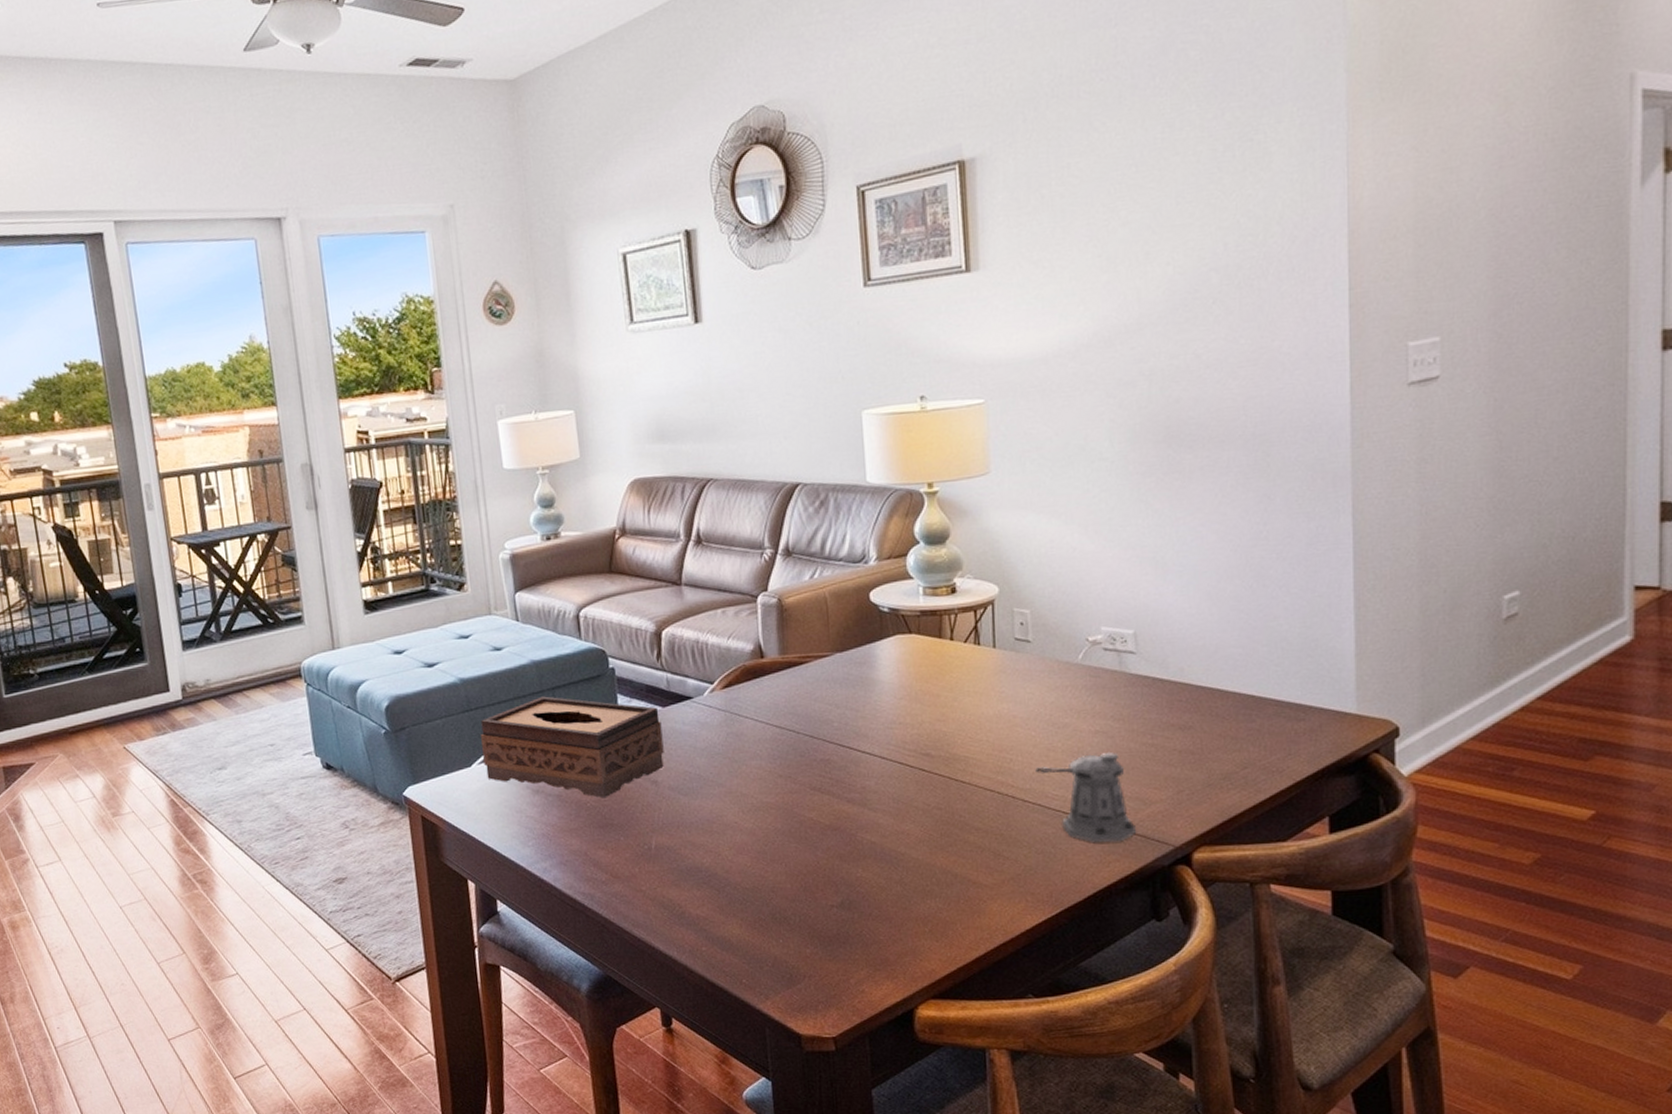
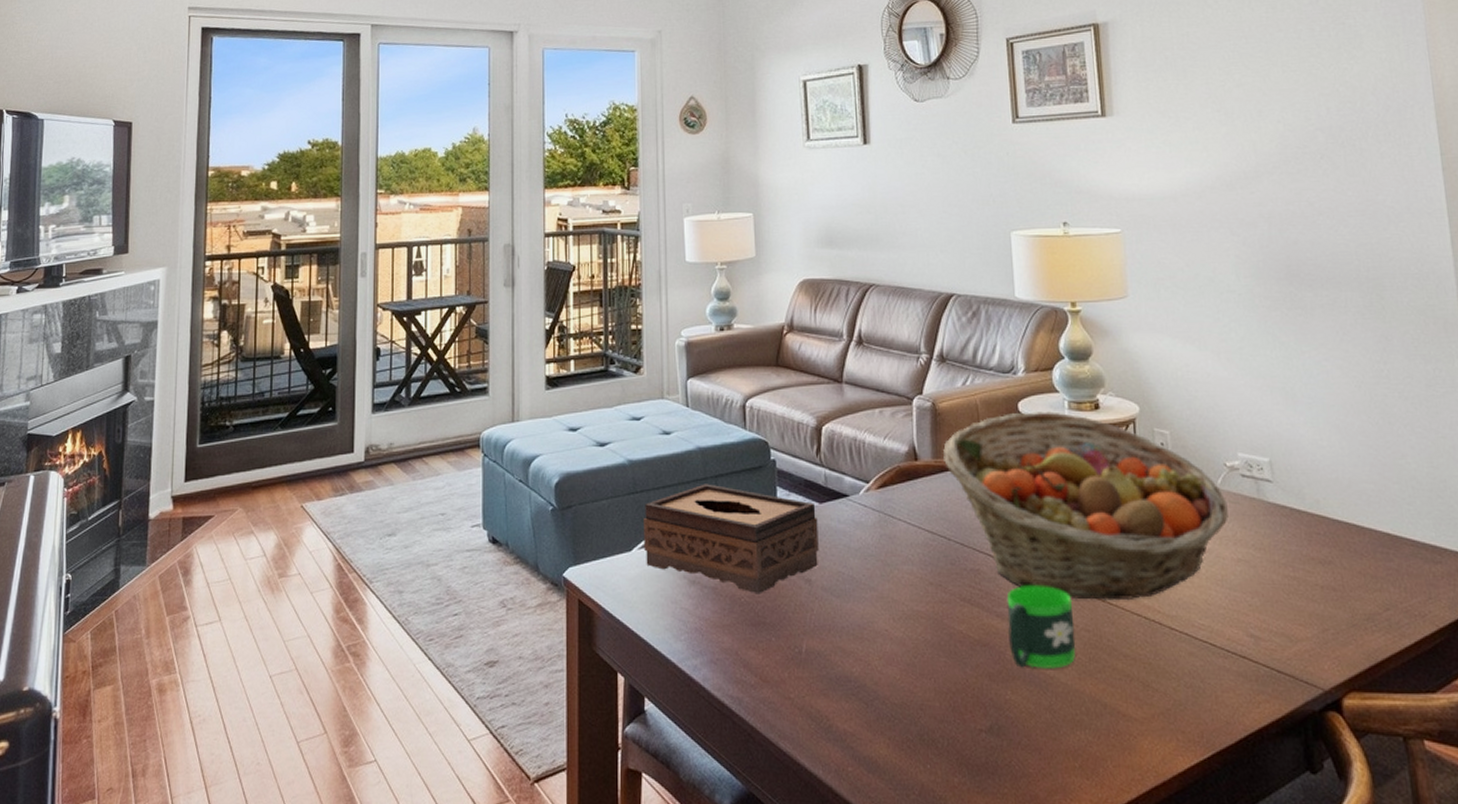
fruit basket: none [791,599,1088,780] -> present [943,412,1229,601]
mug: none [858,770,927,848] -> present [1007,586,1076,669]
pepper shaker: present [1035,752,1136,842] -> none [1181,583,1284,679]

